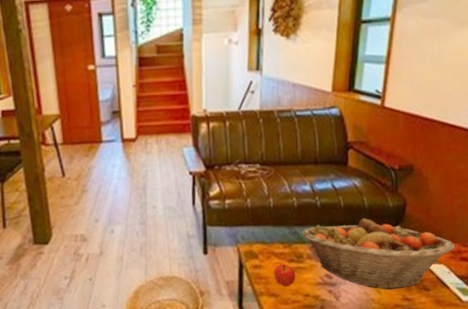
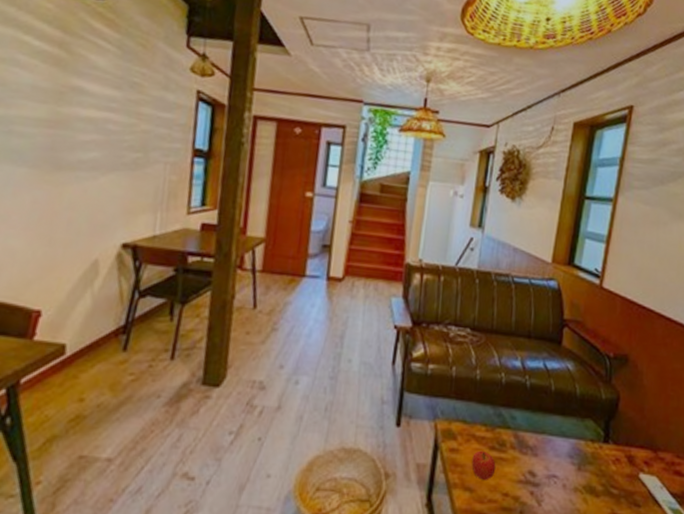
fruit basket: present [301,218,455,290] -> none [506,408,668,501]

